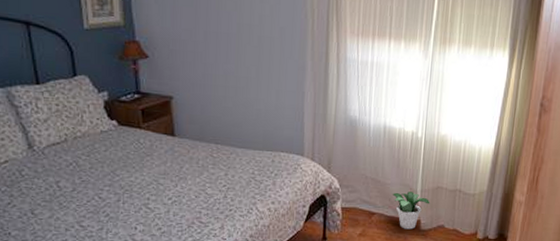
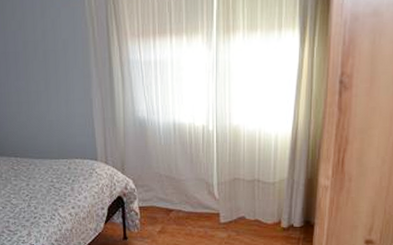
potted plant: present [392,191,430,230] -> none [188,186,228,224]

